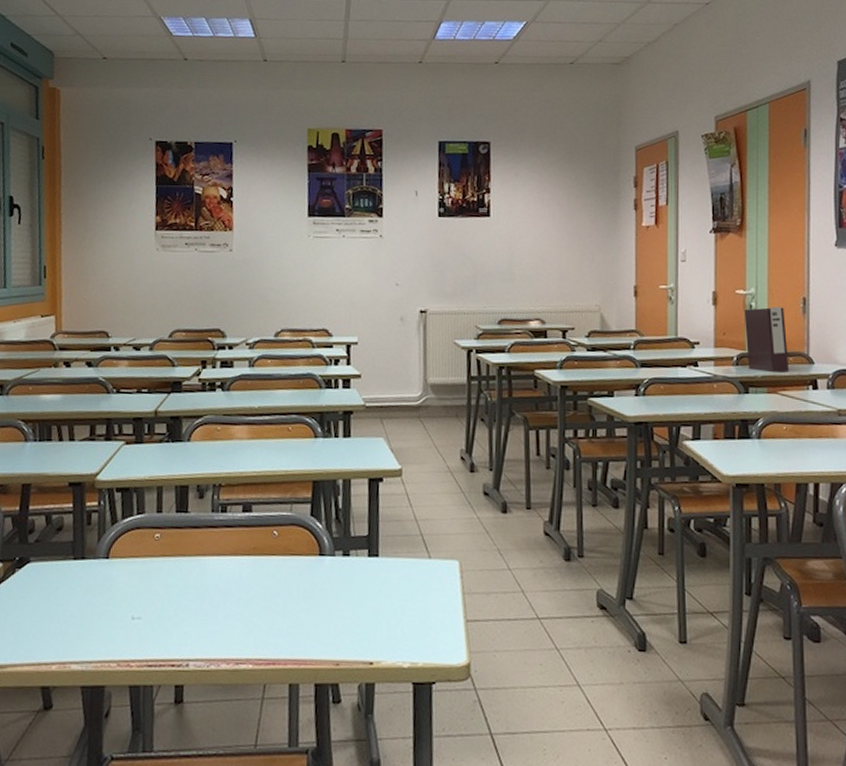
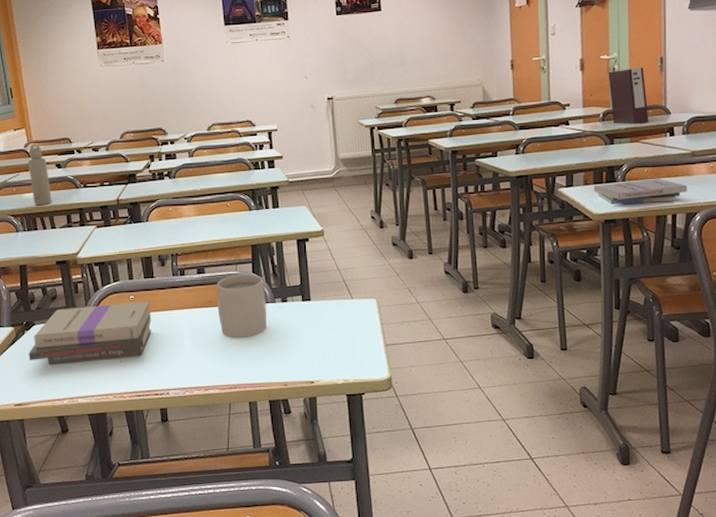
books: none [15,541,180,618] -> present [28,301,152,366]
bottle: none [51,334,76,411] -> present [27,143,52,206]
mug: none [262,516,325,599] -> present [216,274,266,338]
books: none [724,438,833,468] -> present [593,179,688,204]

